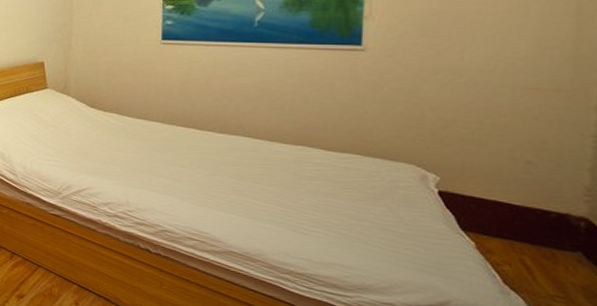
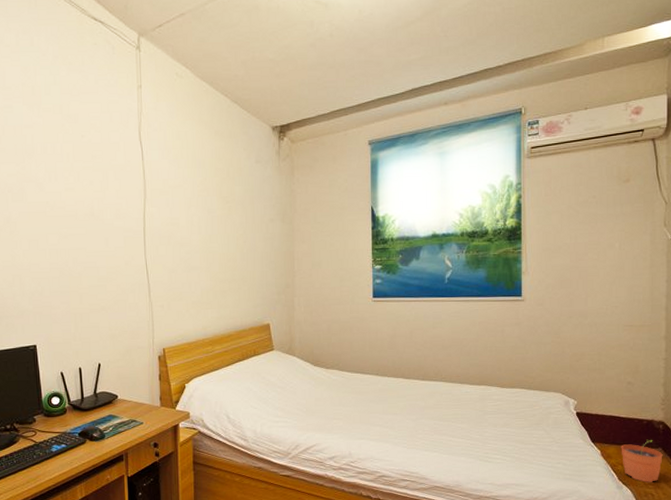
plant pot: none [509,238,584,294] -> present [621,439,663,482]

